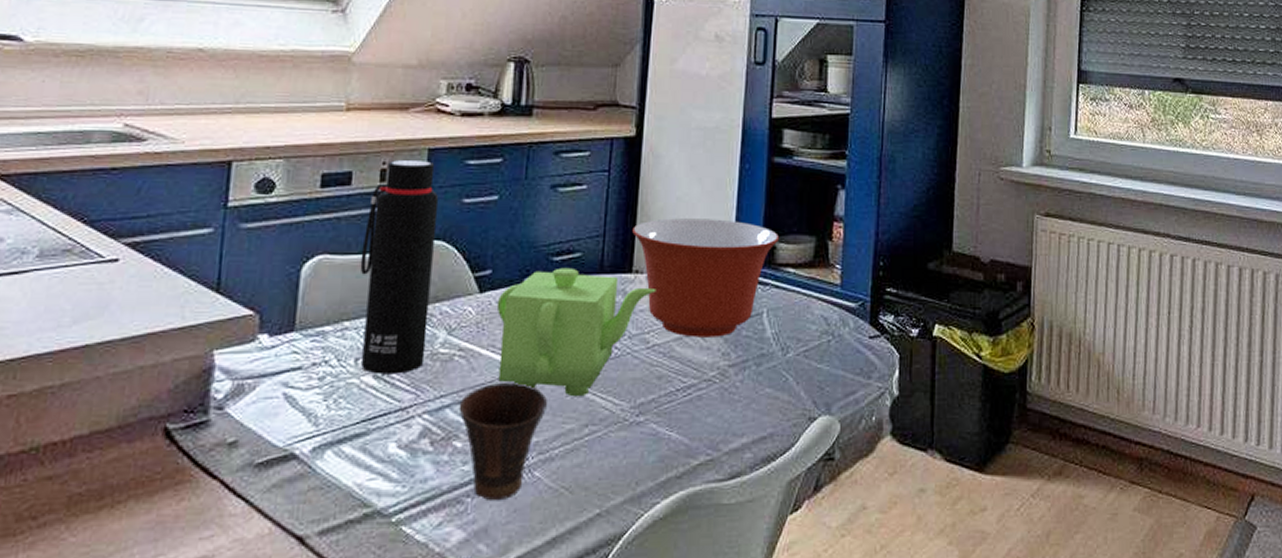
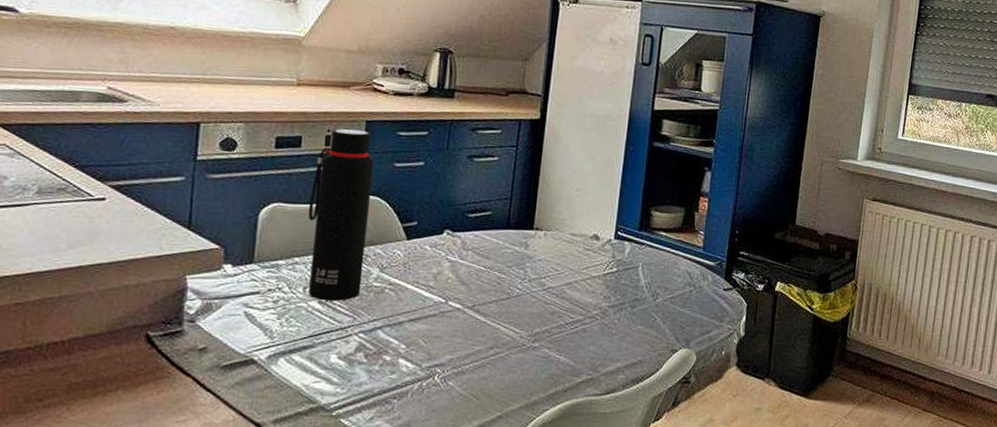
cup: present [459,383,547,501] -> none [388,312,460,403]
teapot: present [496,267,656,397] -> none [420,222,553,326]
mixing bowl: present [632,218,779,337] -> none [534,187,655,284]

